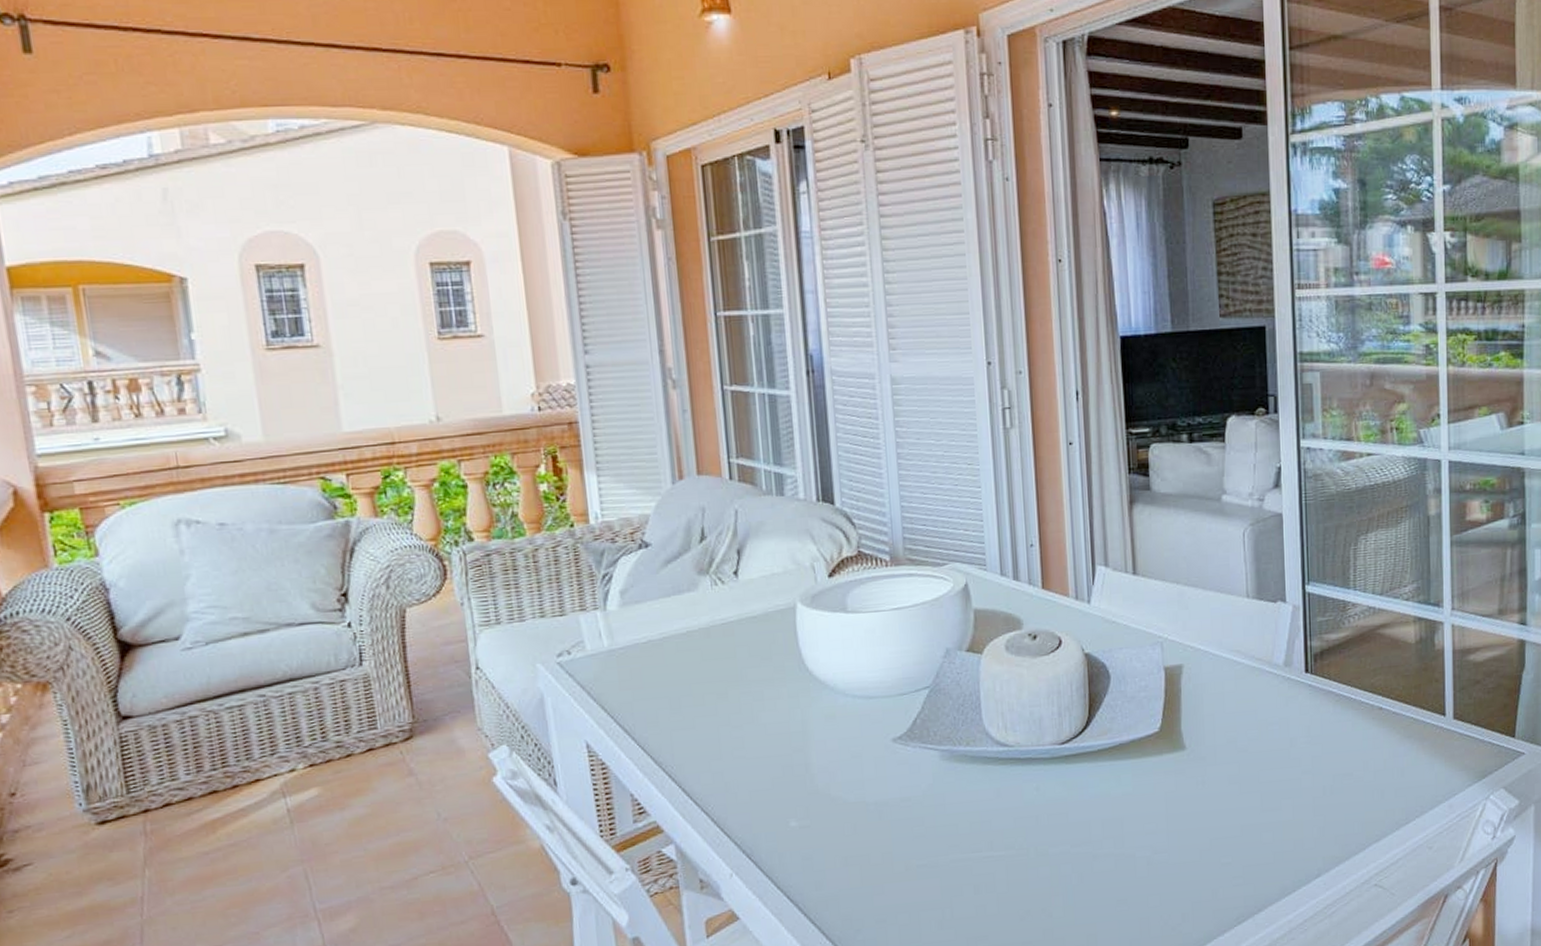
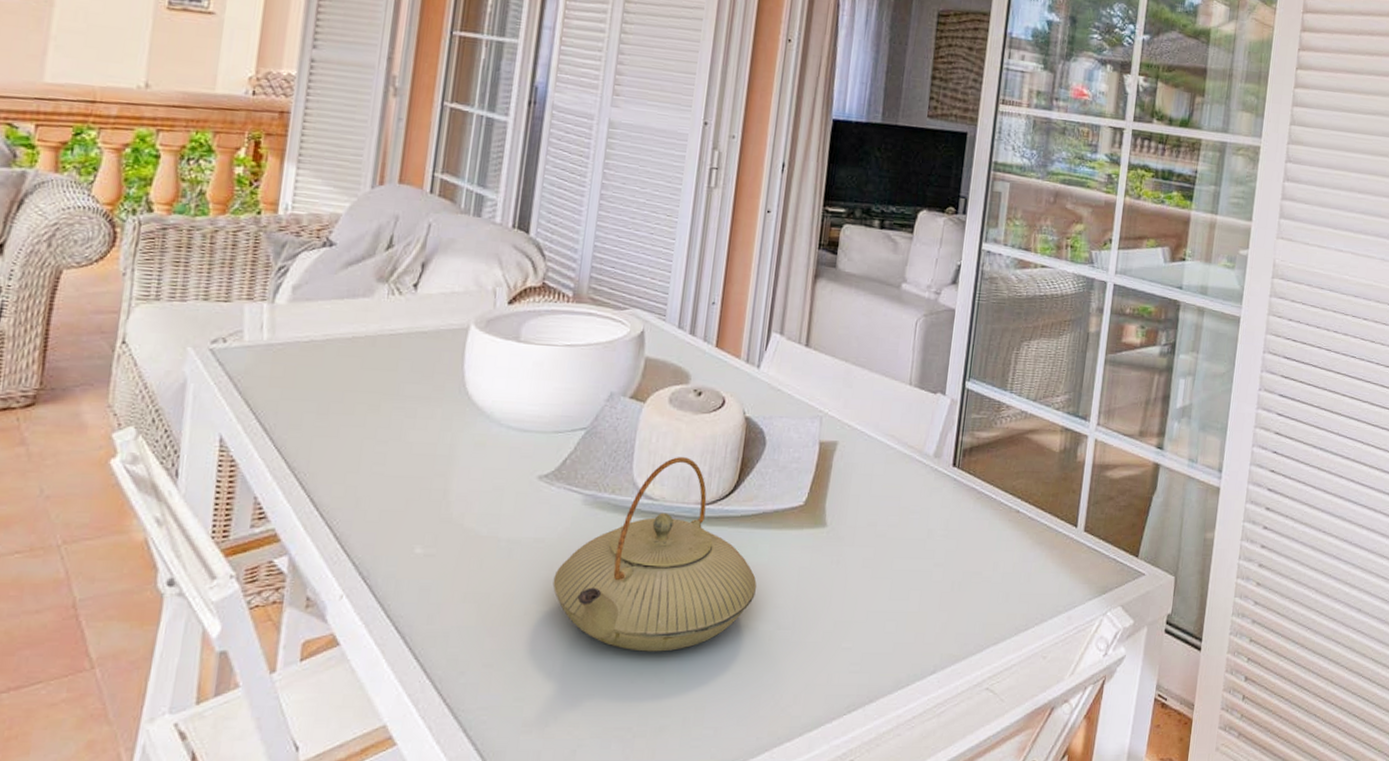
teapot: none [926,701,1127,891] -> present [552,457,757,652]

